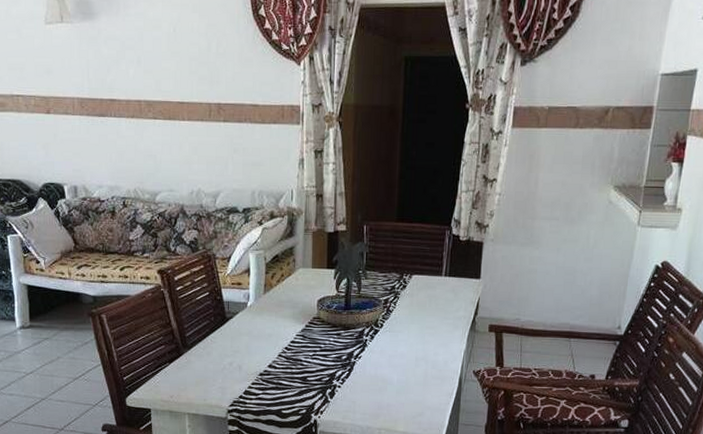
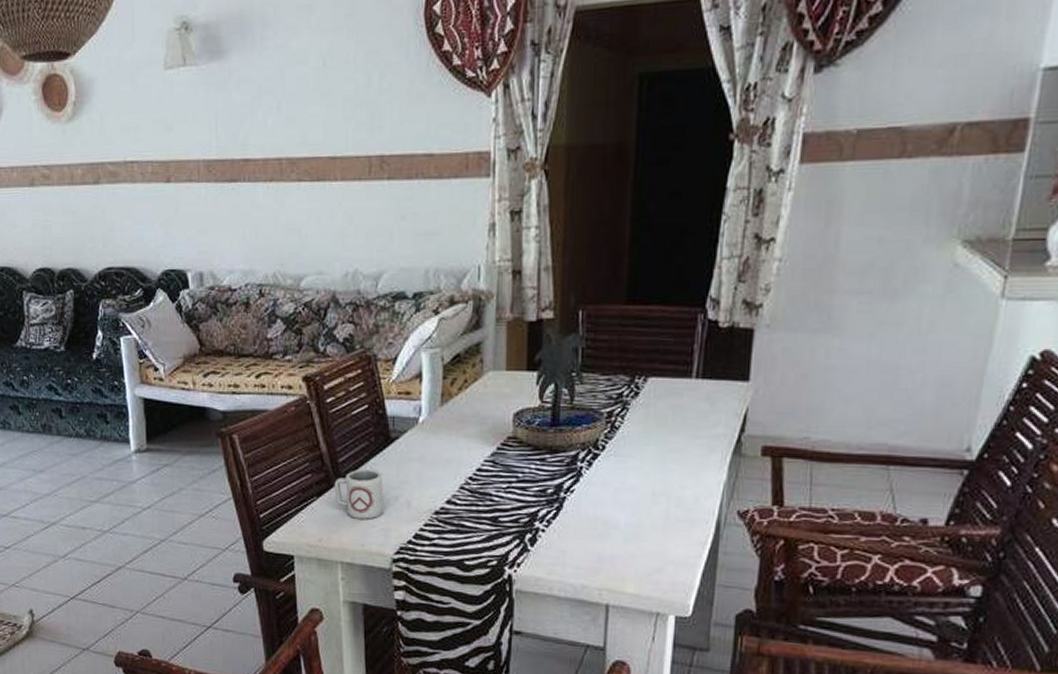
cup: none [183,342,221,380] -> present [334,470,383,519]

